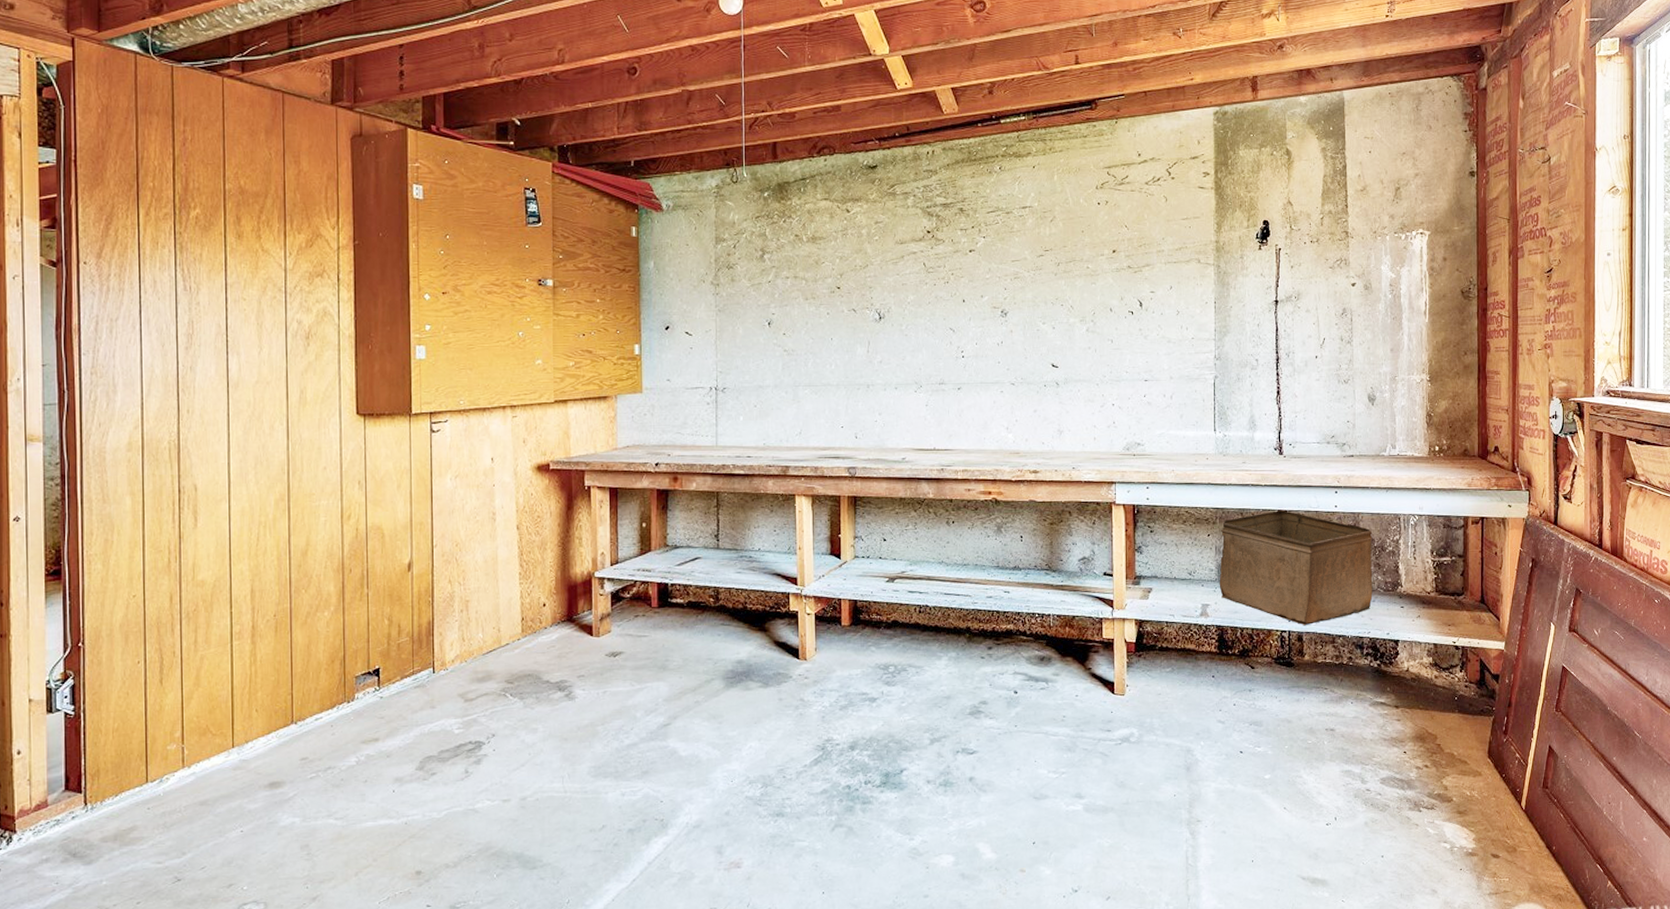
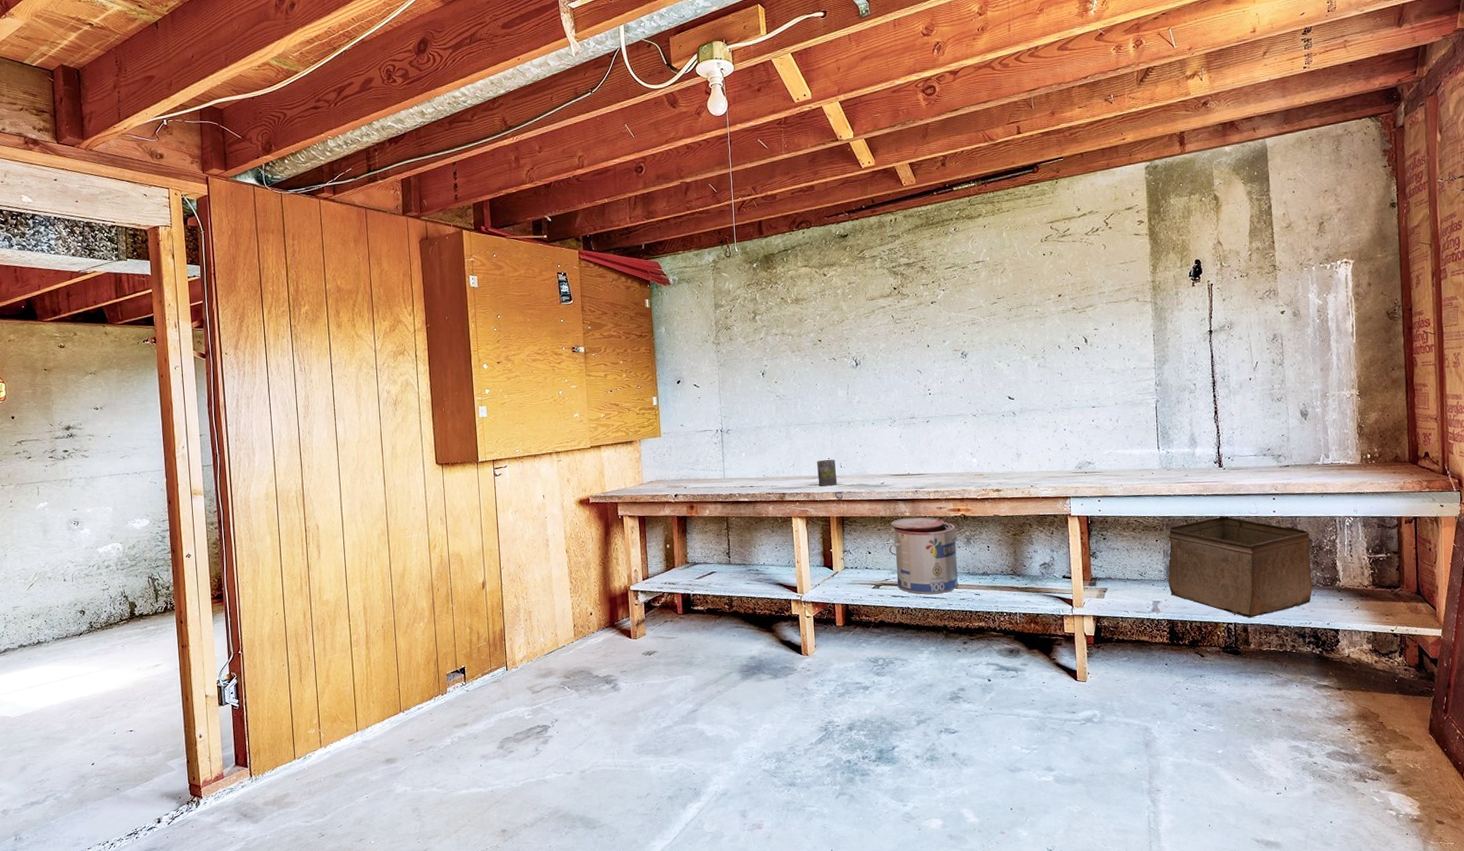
can: none [828,428,851,459] -> present [817,459,838,486]
paint can: none [907,499,987,591] -> present [888,517,959,595]

